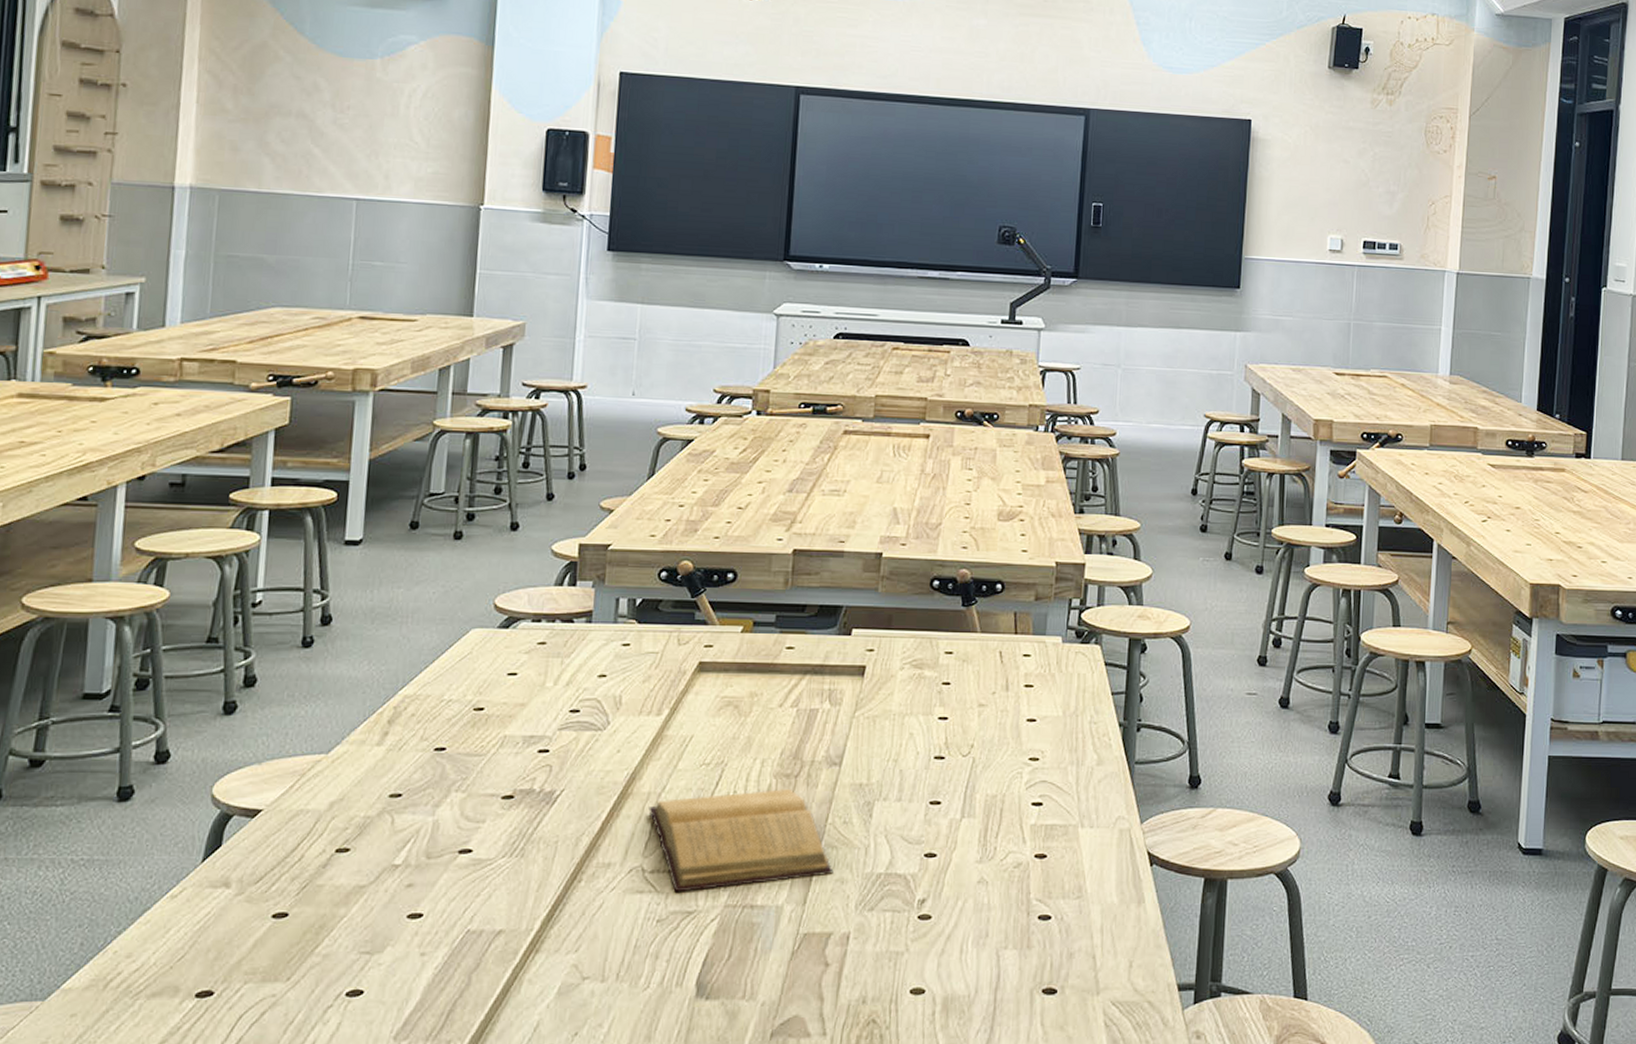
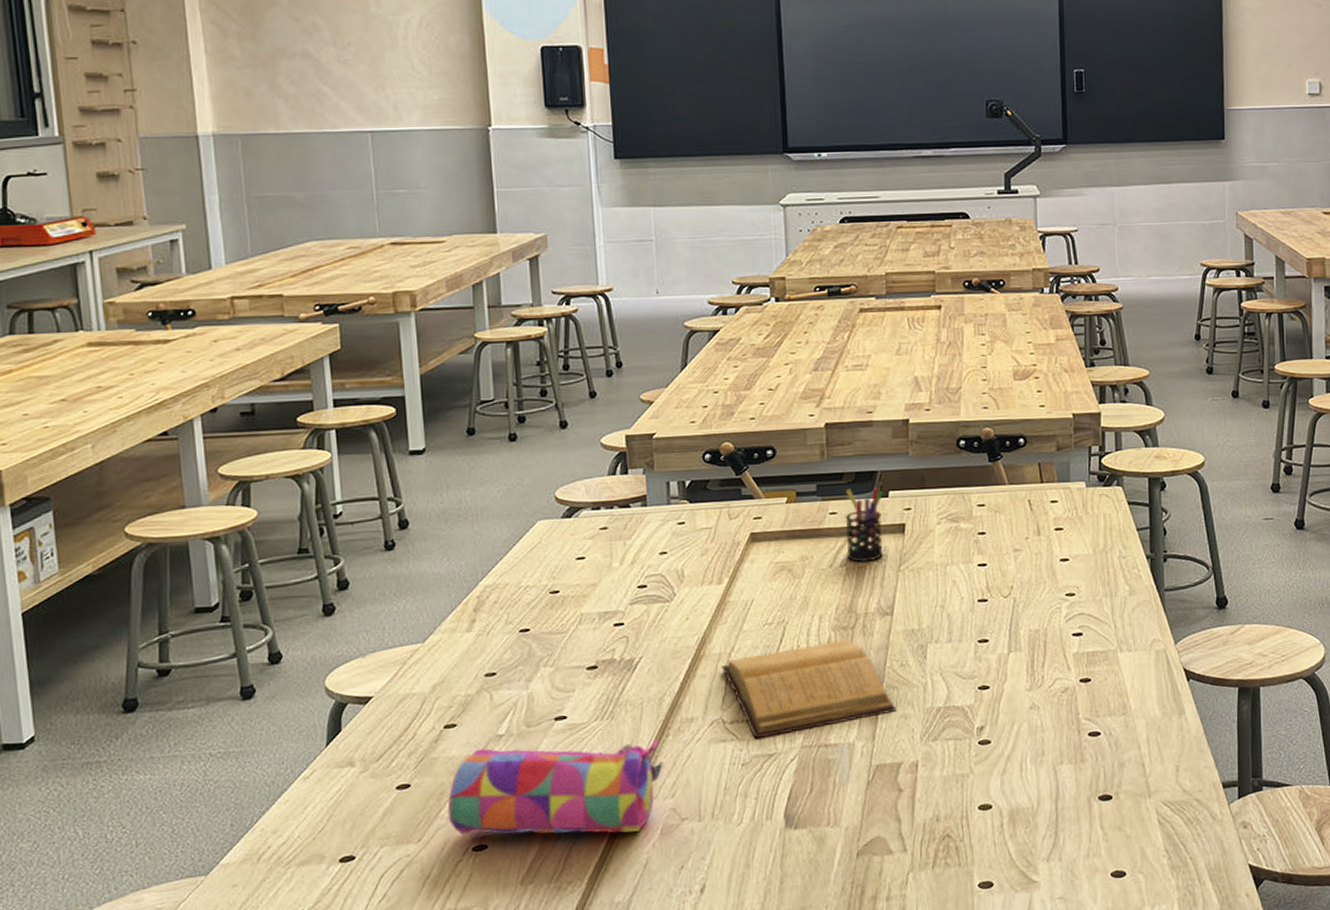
pencil case: none [324,879,571,988] -> present [447,740,663,835]
pen holder: none [799,622,847,704] -> present [845,487,884,562]

